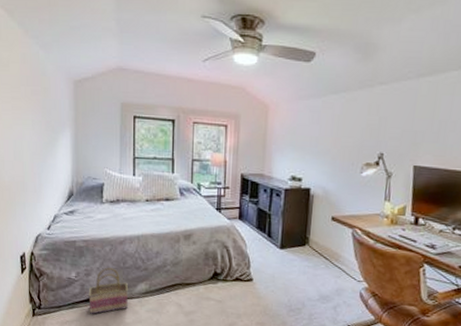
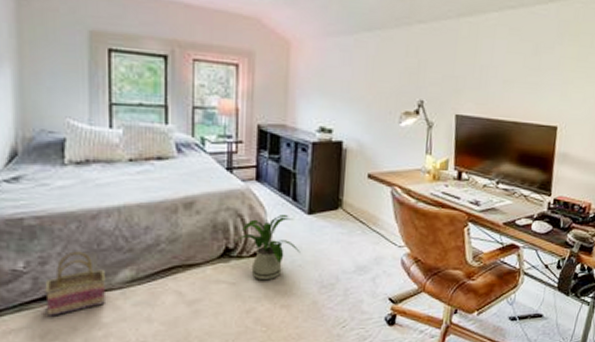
house plant: none [220,248,273,301] -> present [233,215,301,281]

